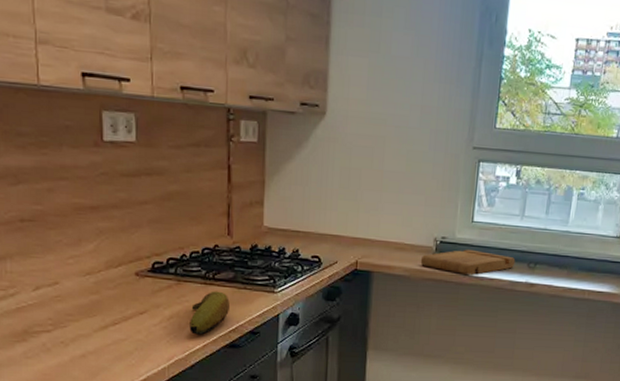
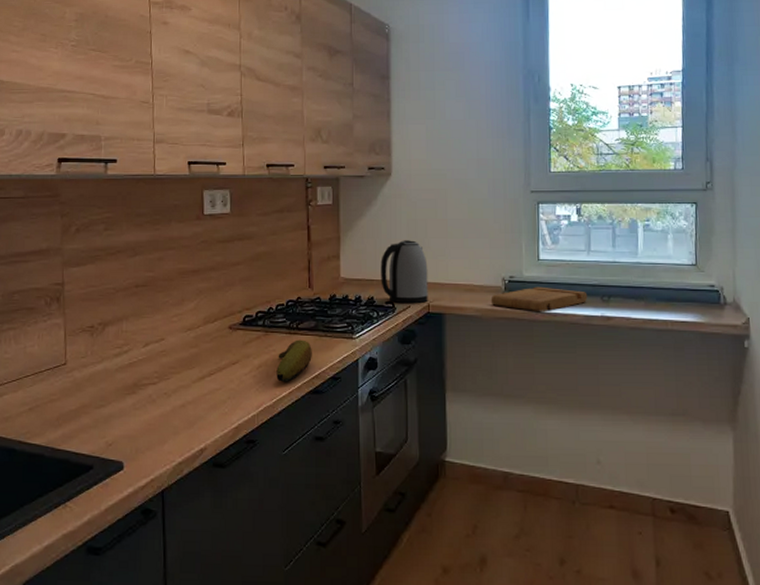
kettle: none [307,190,359,260] -> present [381,240,428,304]

